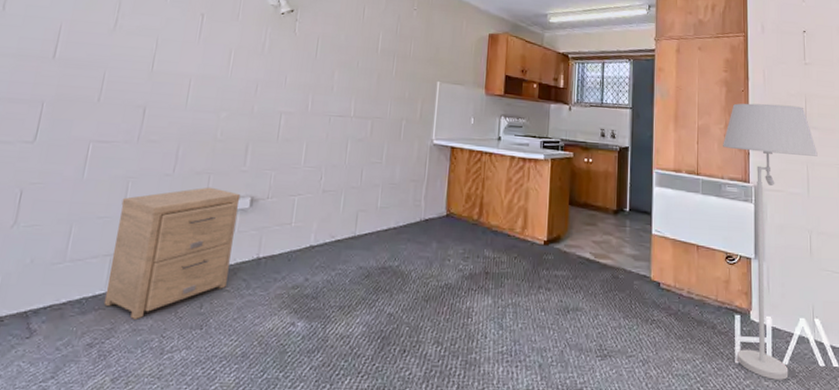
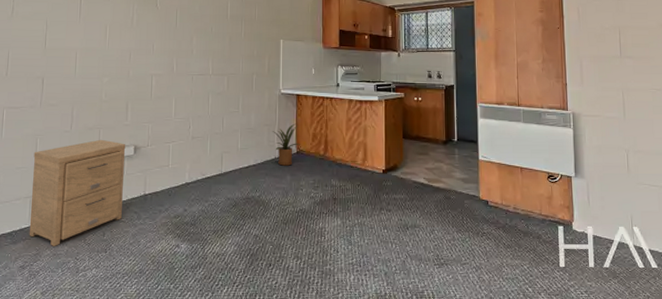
house plant: none [419,180,451,231] -> present [272,123,300,166]
floor lamp: present [723,103,818,380] -> none [541,38,633,280]

